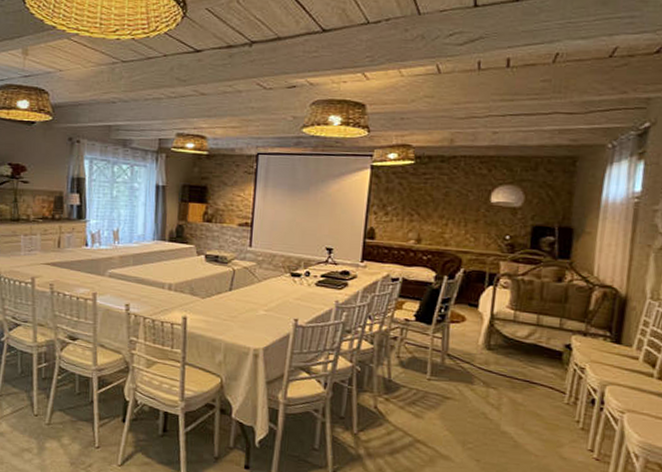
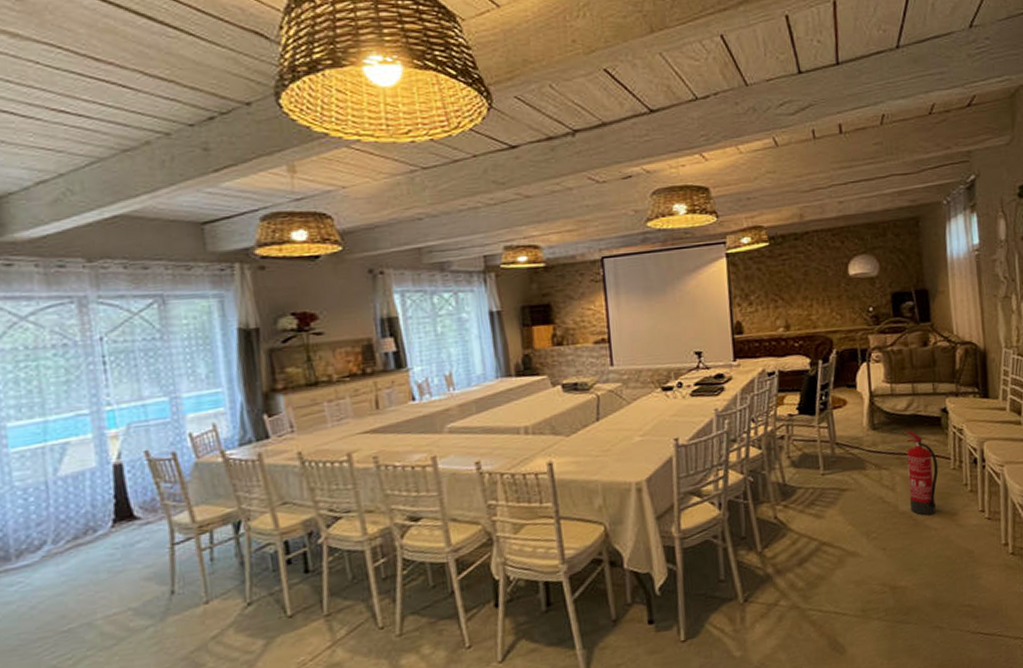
fire extinguisher: none [513,357,551,442] -> present [905,430,939,516]

